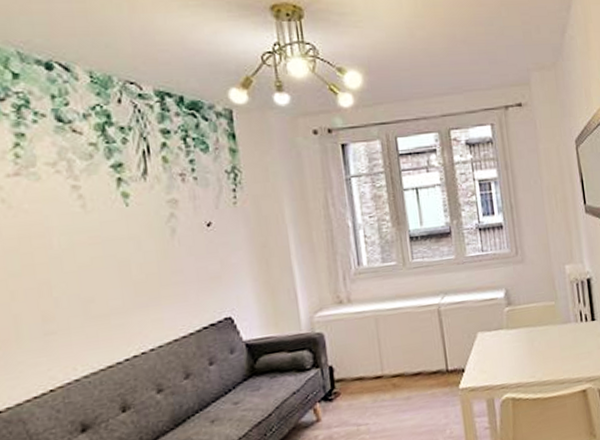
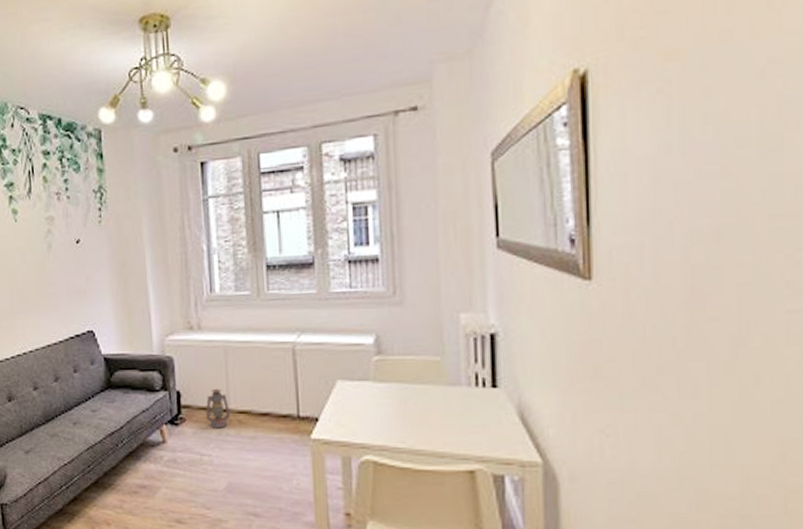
lantern: none [360,357,386,397] -> present [205,388,231,428]

